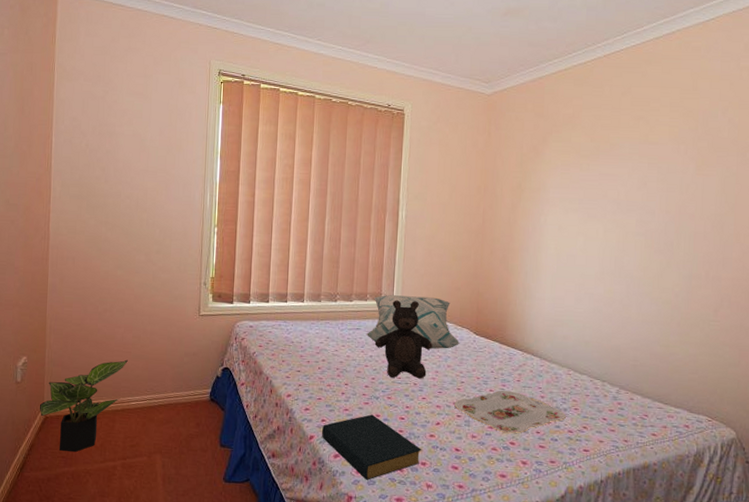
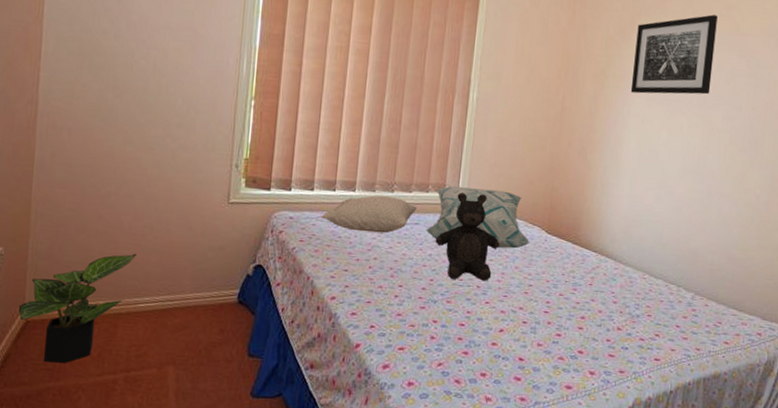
pillow: none [275,304,357,338] -> present [320,195,417,233]
hardback book: present [321,414,422,480] -> none [369,320,483,393]
serving tray: present [454,390,566,434] -> none [520,294,638,342]
wall art: none [546,127,626,204] -> present [630,14,718,95]

